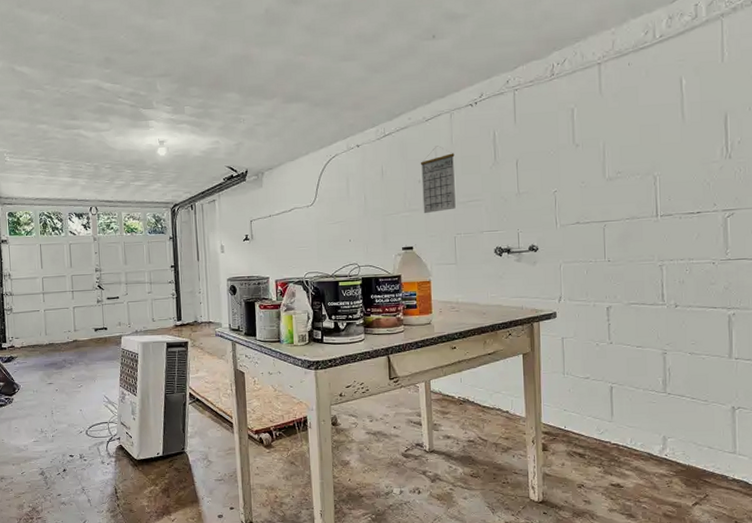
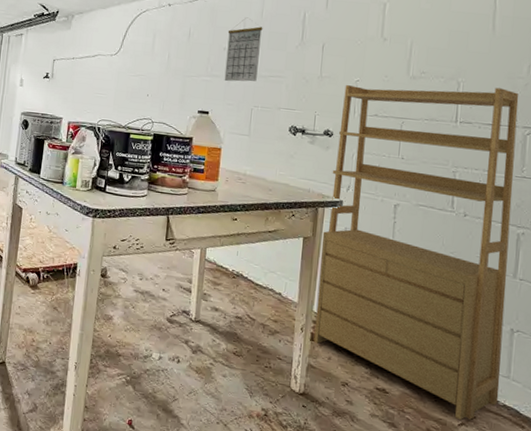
shelving unit: none [541,175,728,501] -> present [314,85,519,421]

